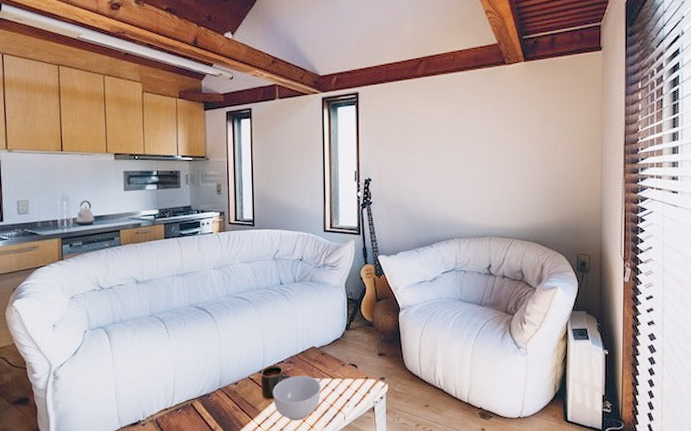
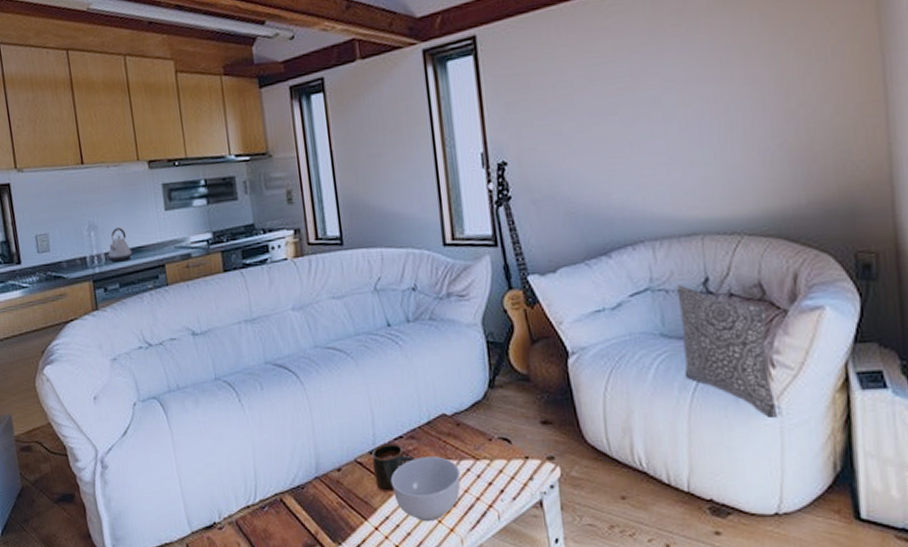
pillow: none [471,268,525,356] -> present [676,284,778,417]

